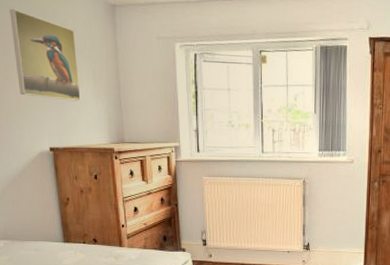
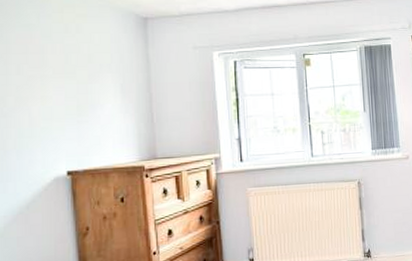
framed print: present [10,9,81,101] -> none [26,27,106,119]

